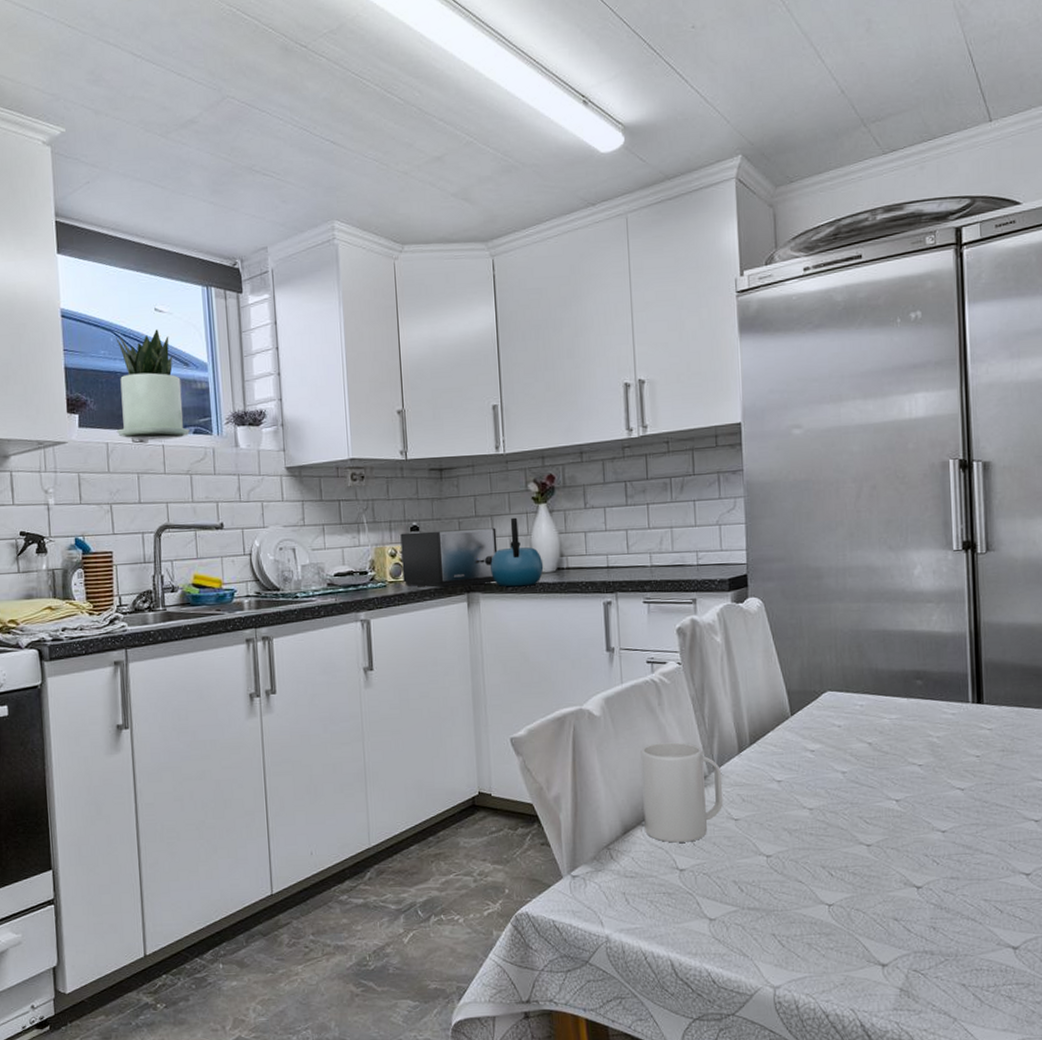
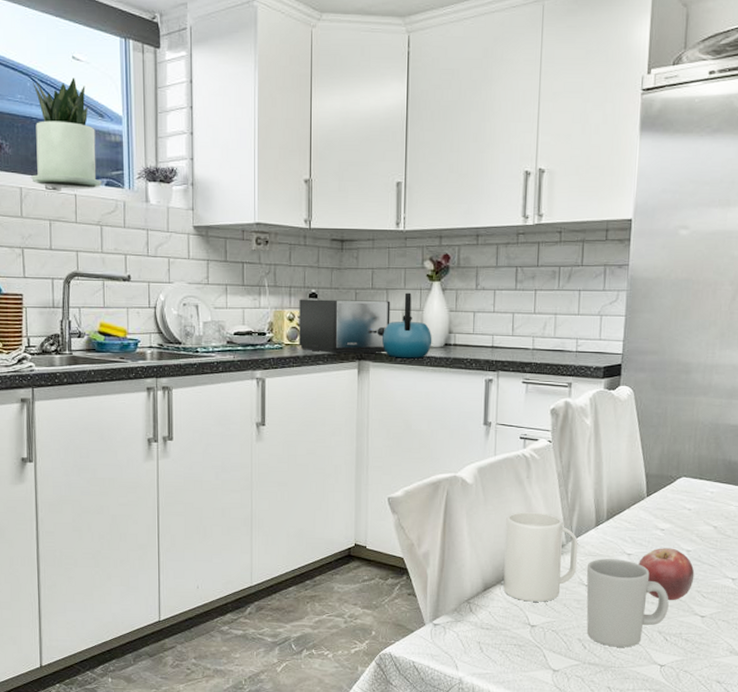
mug: none [734,787,830,888] -> present [586,559,669,648]
fruit: none [790,770,854,830] -> present [638,548,695,601]

